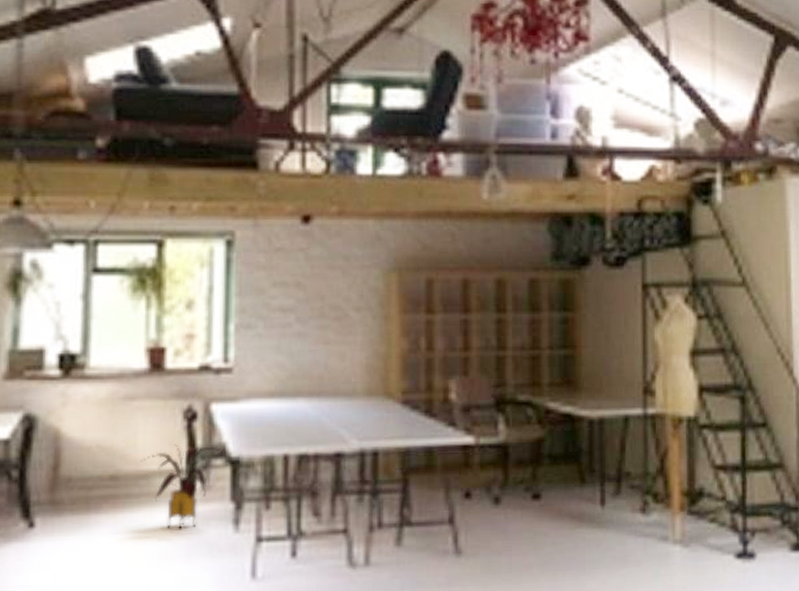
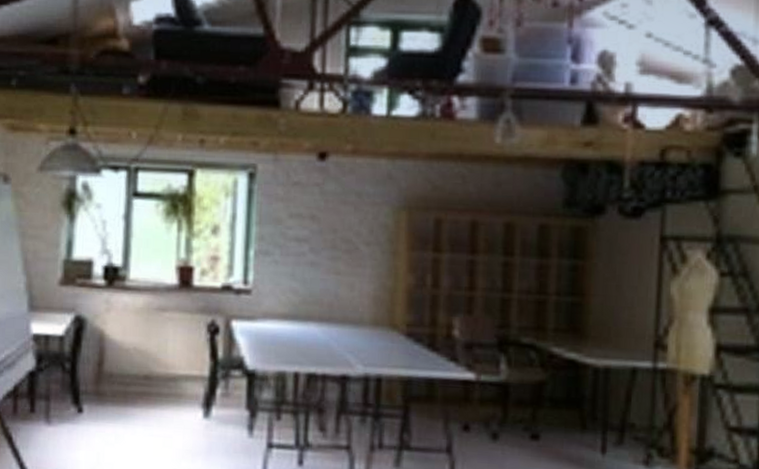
house plant: present [141,444,226,530] -> none [170,353,243,430]

